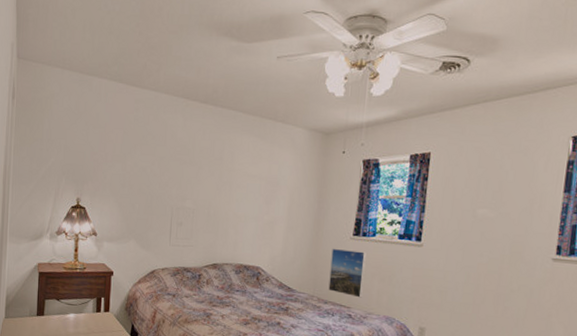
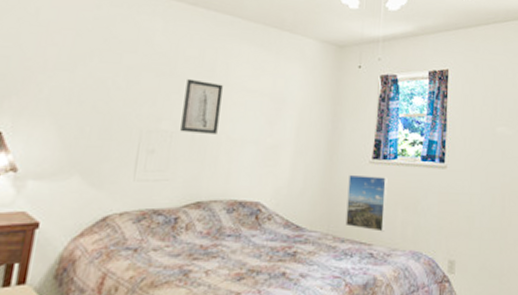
wall art: none [199,166,229,211] -> present [180,78,223,134]

